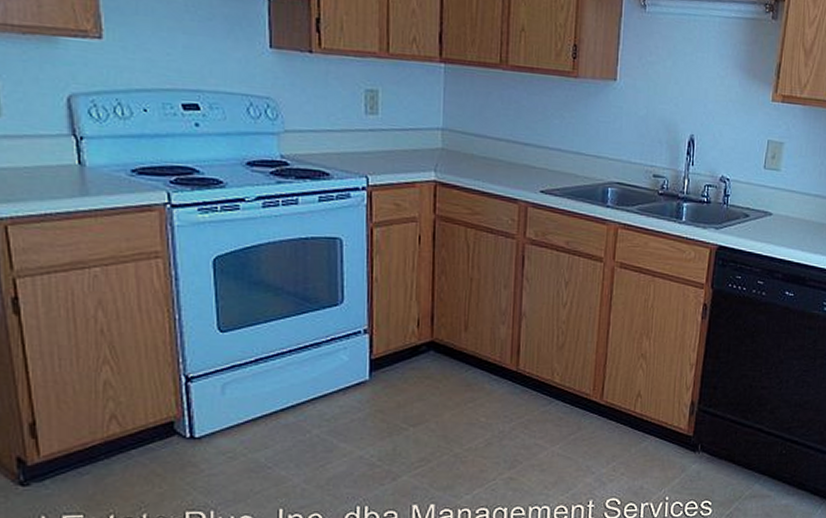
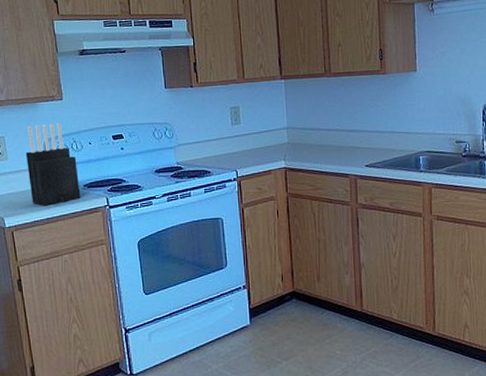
knife block: none [33,69,125,193] -> present [25,122,81,206]

